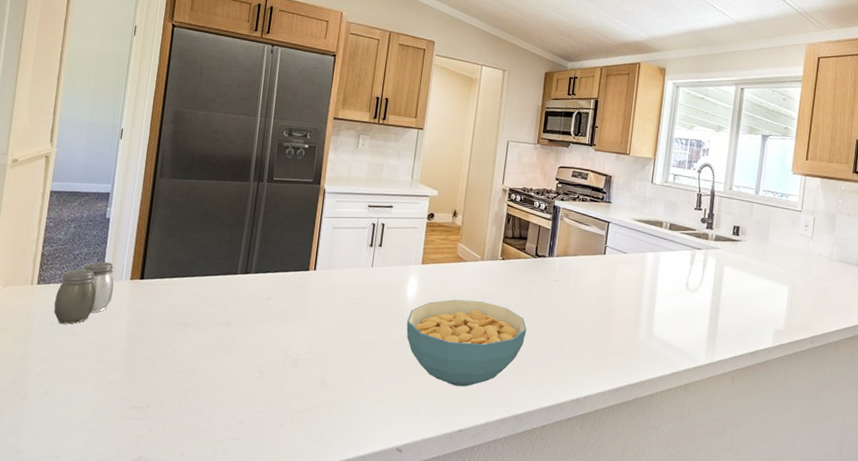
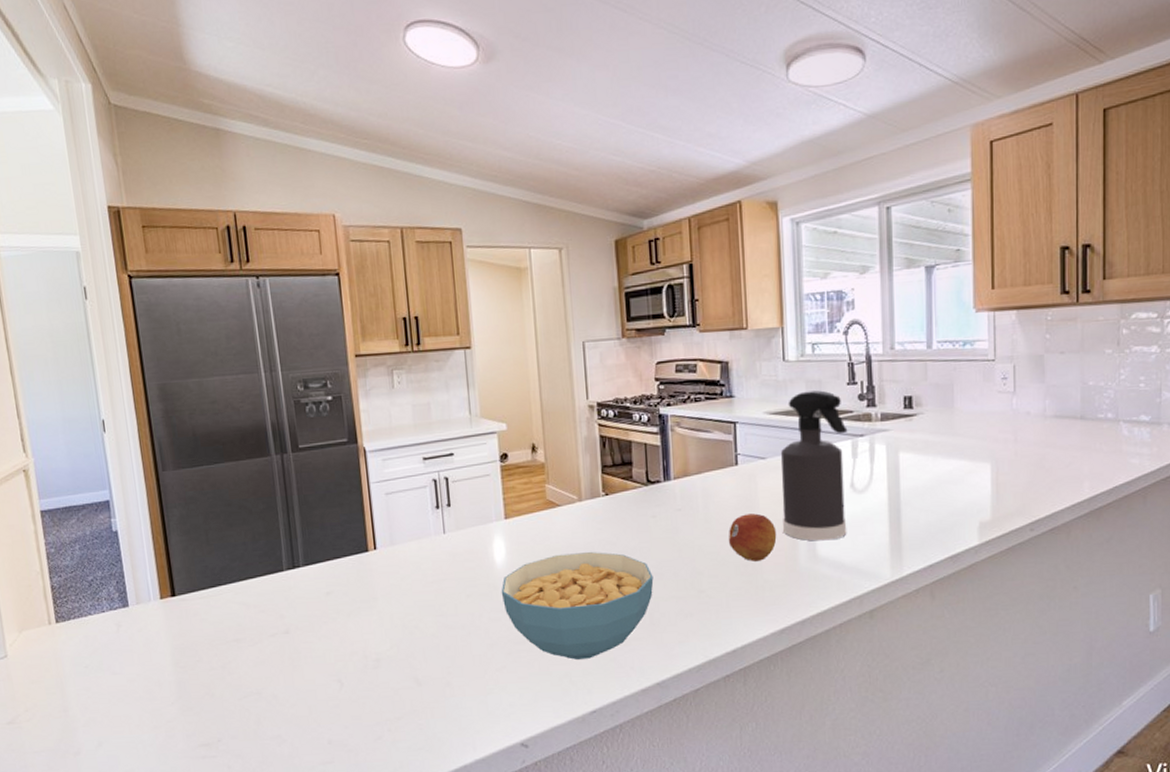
salt and pepper shaker: present [54,261,114,324] -> none [80,583,145,663]
fruit: none [588,293,626,331] -> present [728,513,777,562]
spray bottle: none [630,208,690,325] -> present [780,390,848,541]

